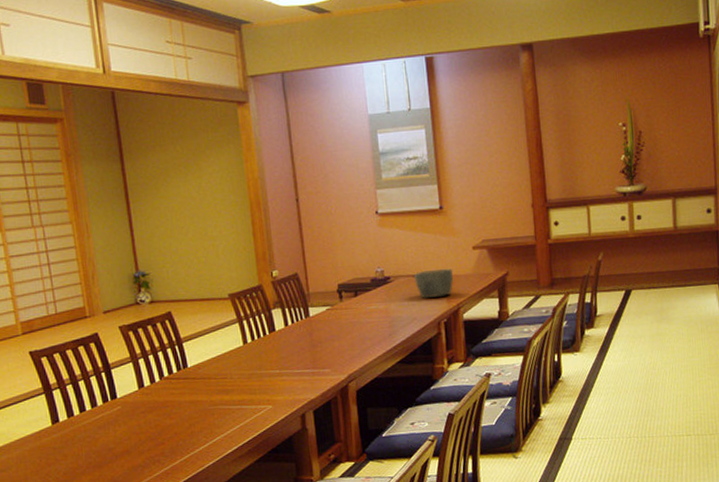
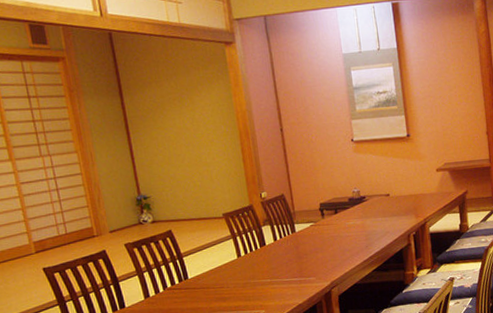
bowl: present [414,268,454,298] -> none [386,188,421,214]

